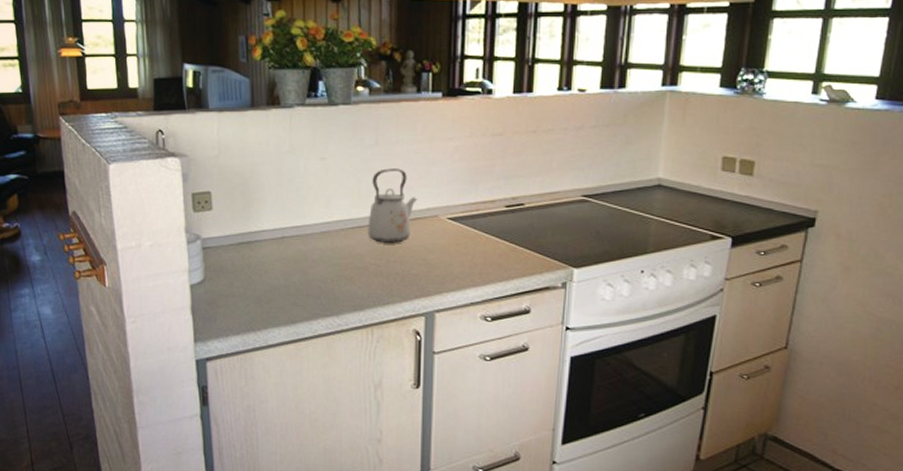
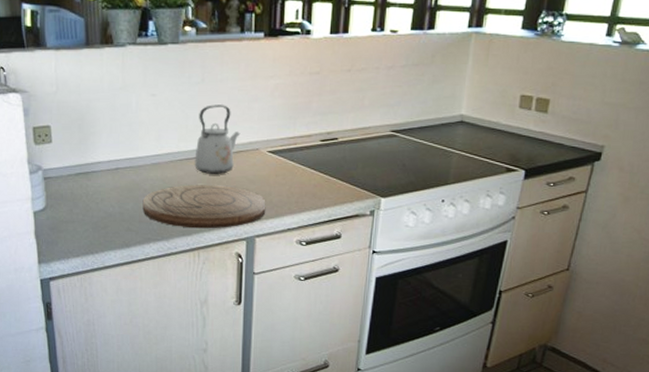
cutting board: none [310,255,447,303] -> present [142,184,266,229]

